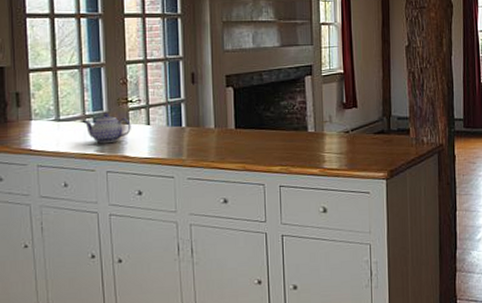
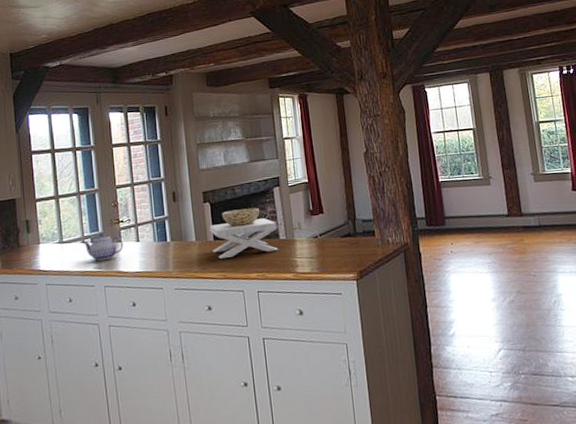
decorative bowl: none [231,96,306,150] -> present [209,207,279,259]

